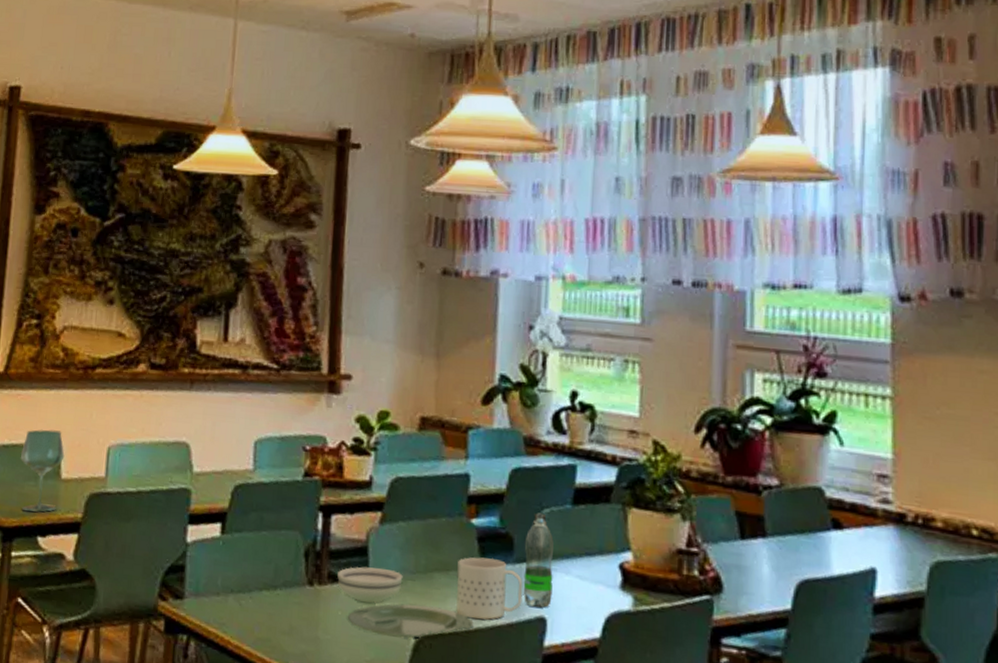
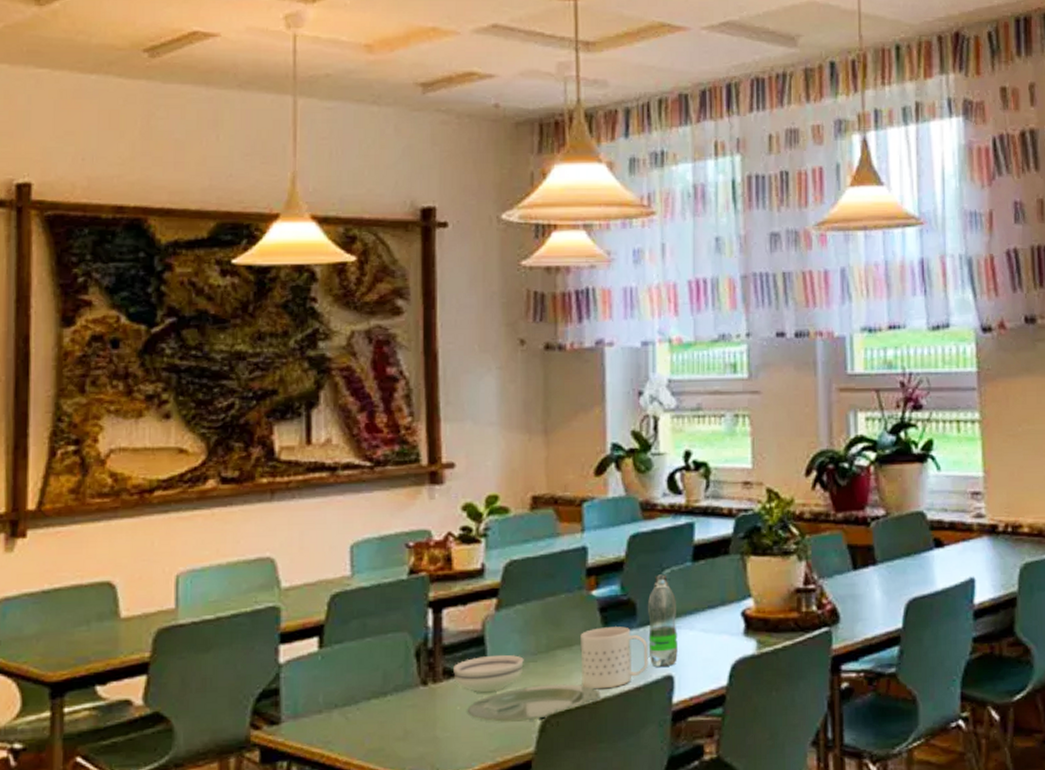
wine glass: present [21,429,65,512] -> none [67,565,123,661]

